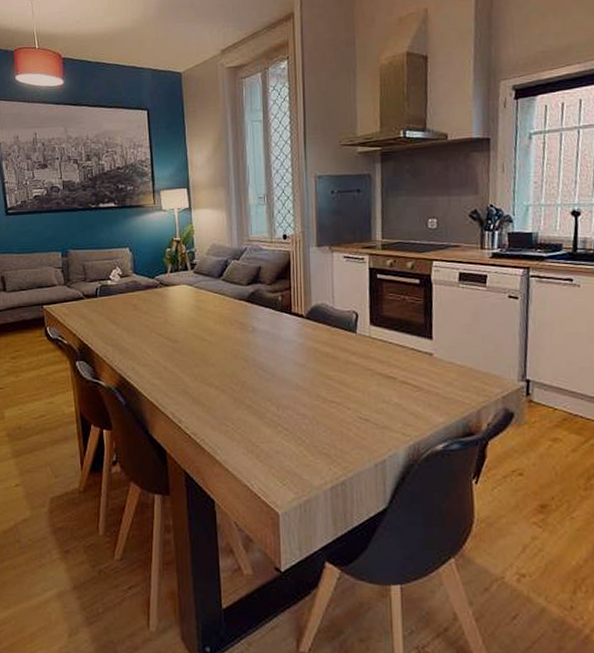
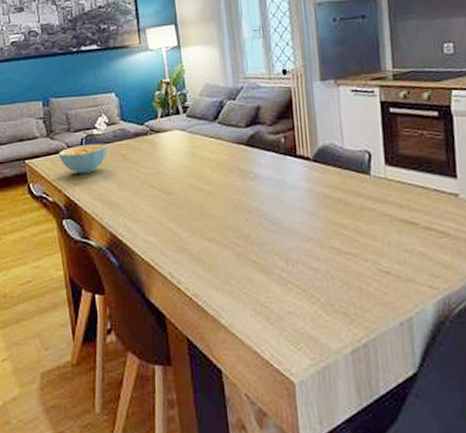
cereal bowl: none [75,293,120,321] -> present [59,143,107,174]

